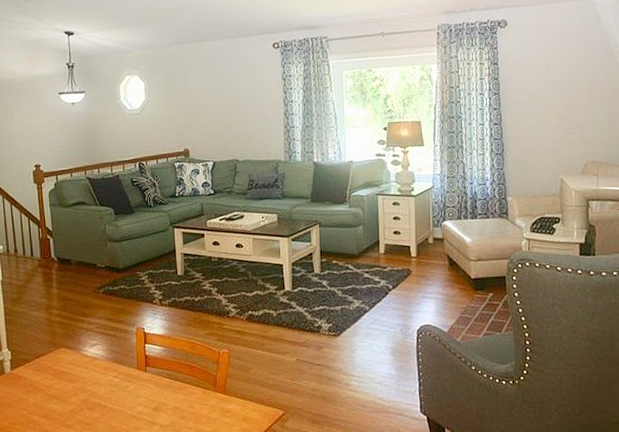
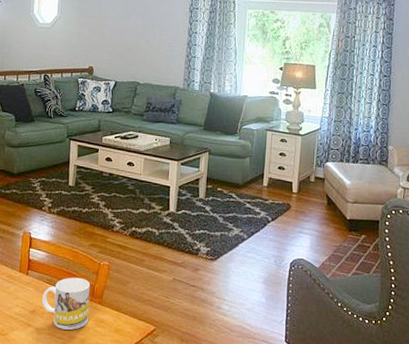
mug: none [164,369,214,424] -> present [42,277,91,330]

